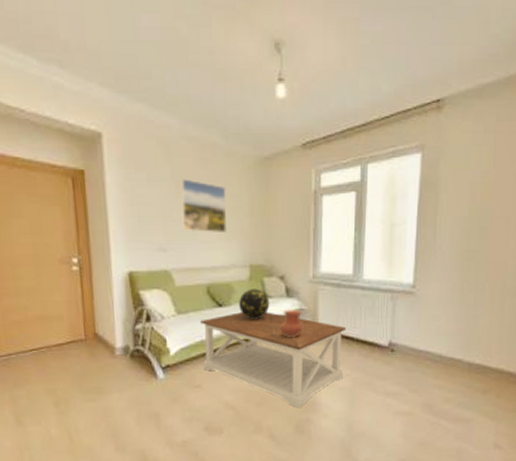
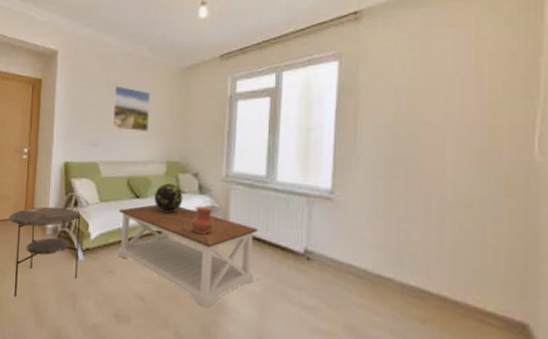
side table: none [63,324,159,427] -> present [8,206,81,297]

